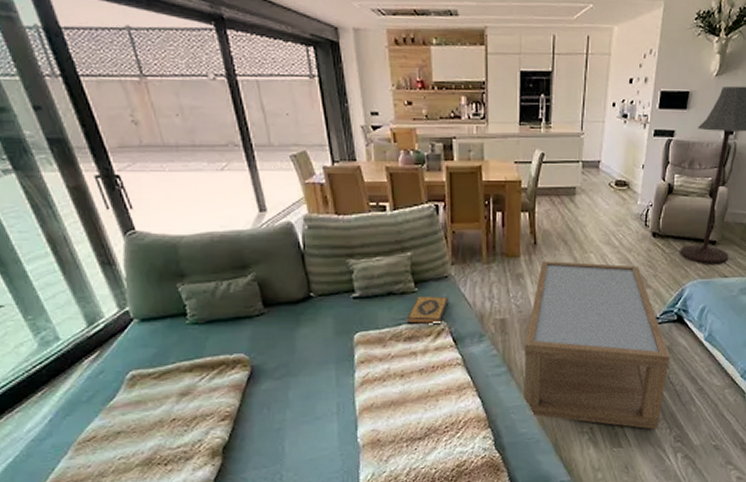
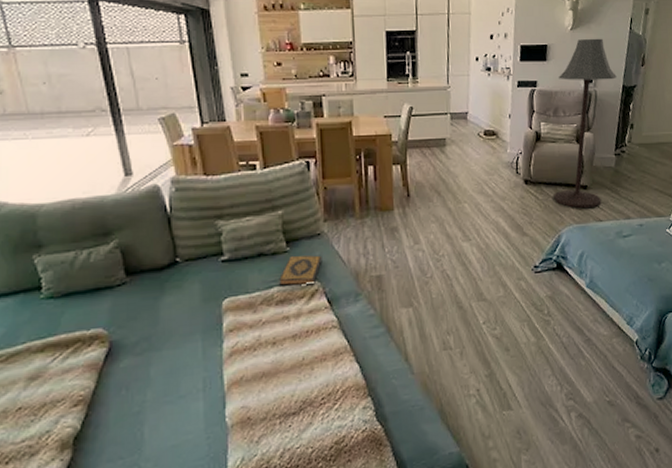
coffee table: present [524,261,670,429] -> none [403,212,554,388]

